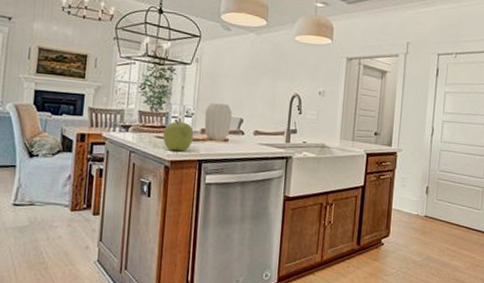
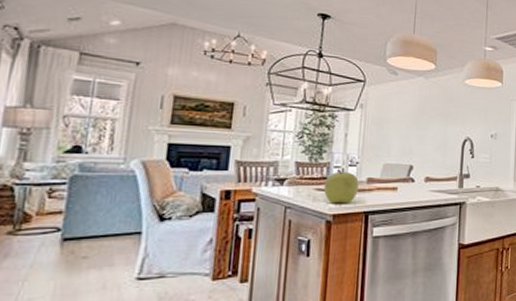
vase: present [204,103,232,142] -> none [370,150,401,191]

